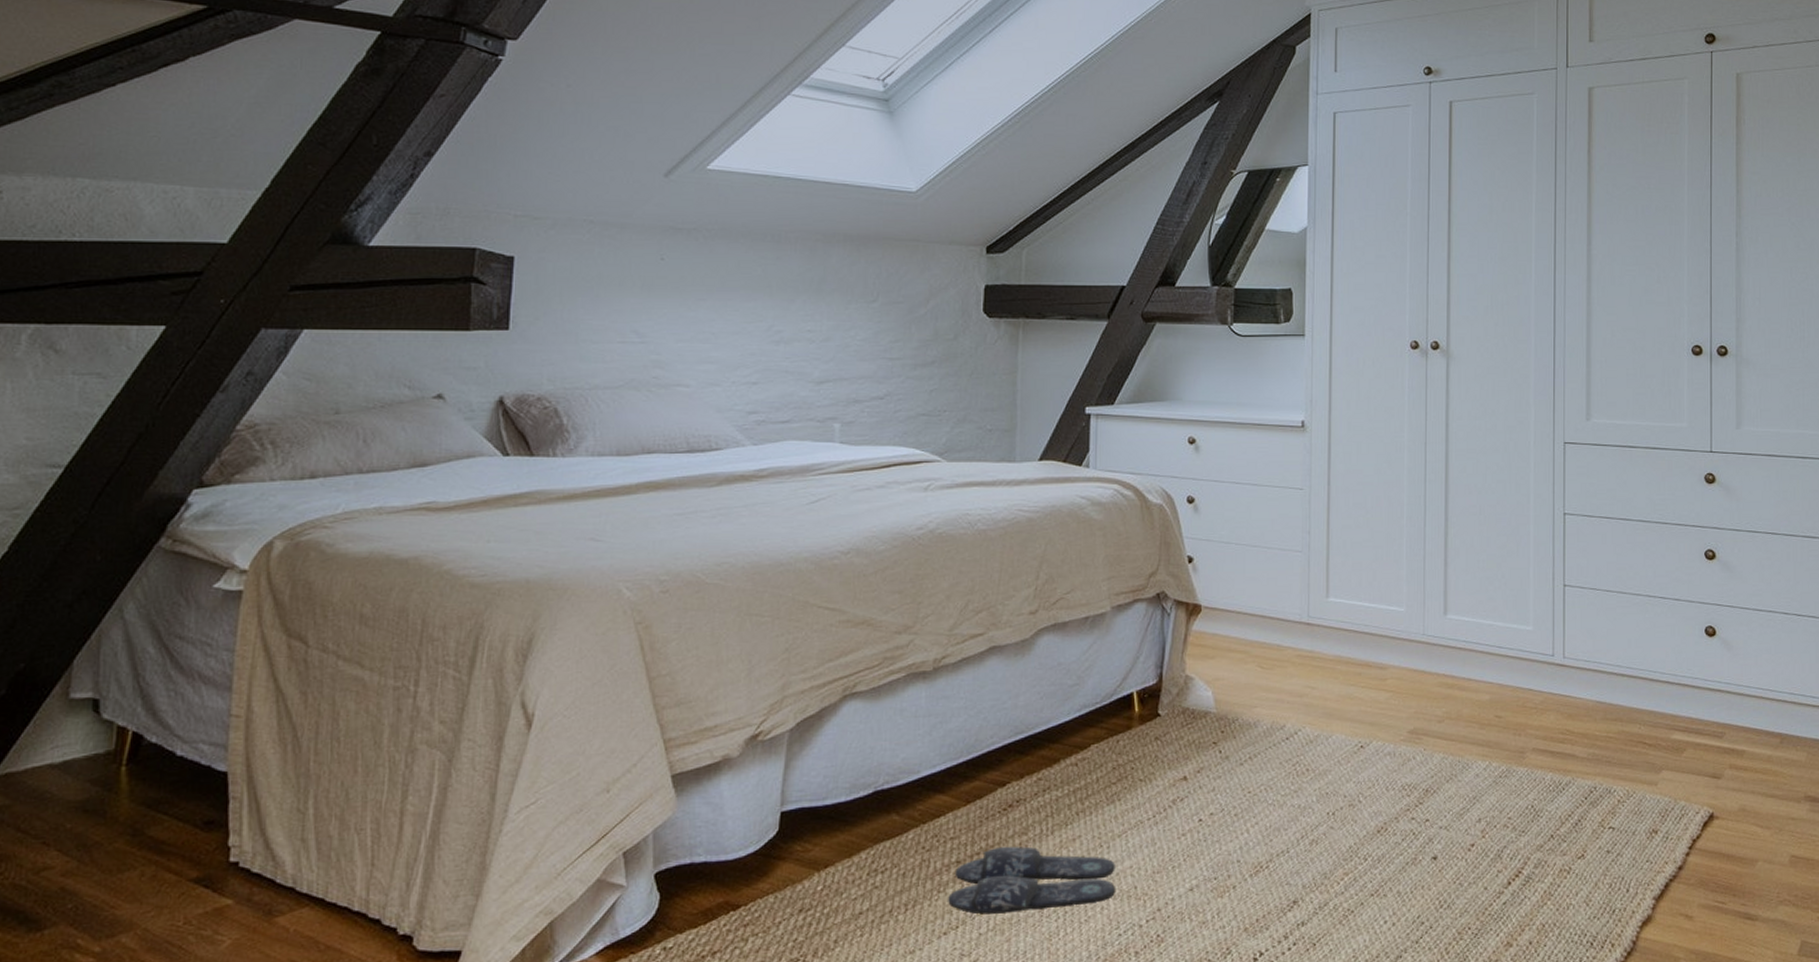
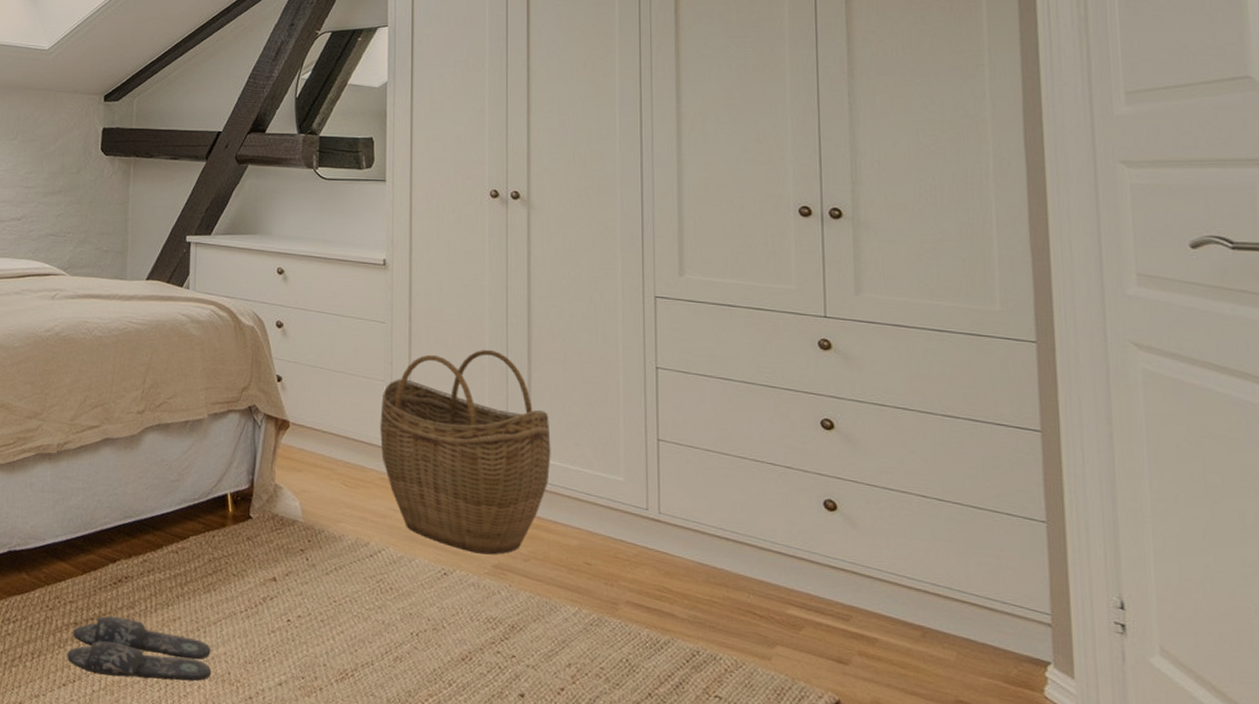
woven basket: none [1297,509,1466,721] -> present [380,349,551,555]

